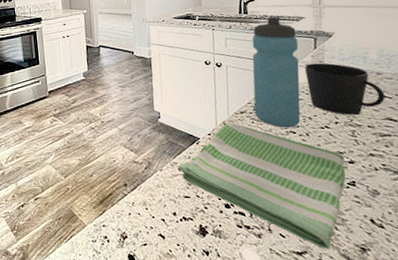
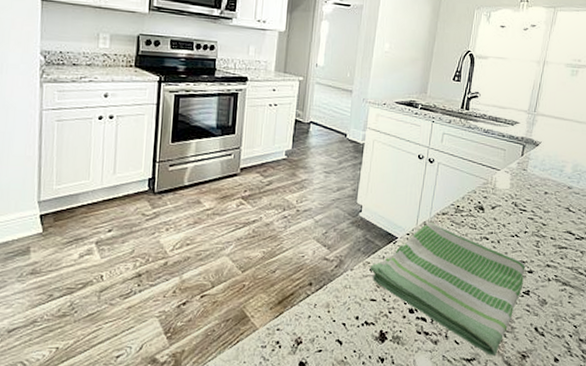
water bottle: present [252,16,301,128] -> none [455,117,509,234]
cup: present [304,62,386,115] -> none [508,170,571,226]

